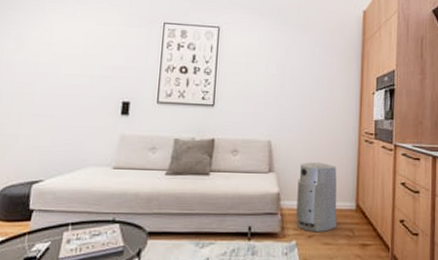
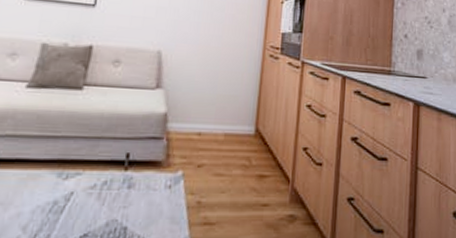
air purifier: present [296,161,338,233] -> none [185,77,236,161]

